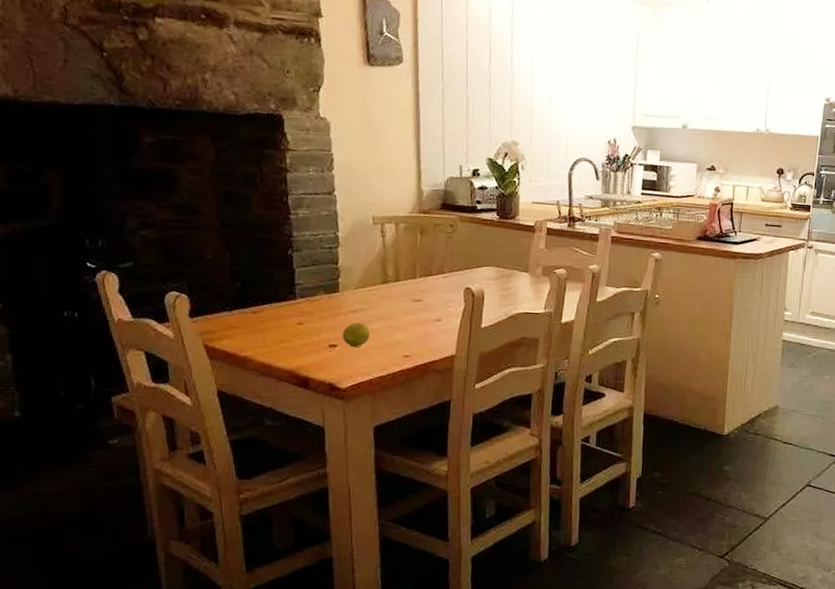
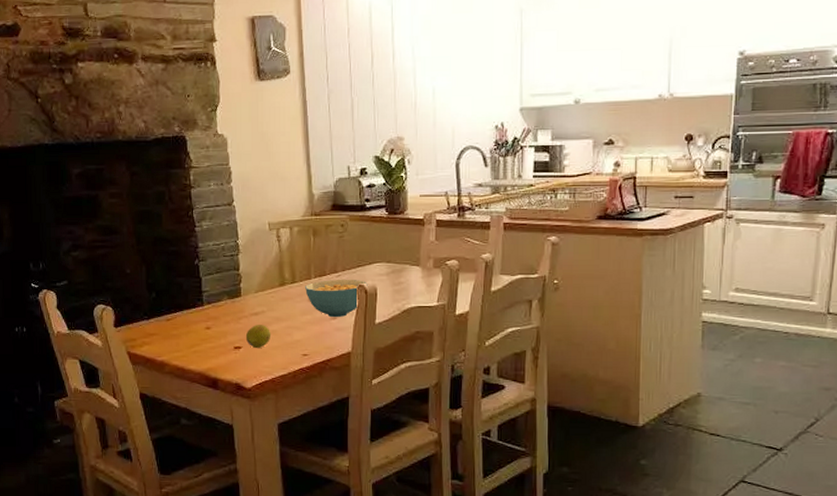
cereal bowl: none [409,280,475,320] -> present [305,280,368,318]

